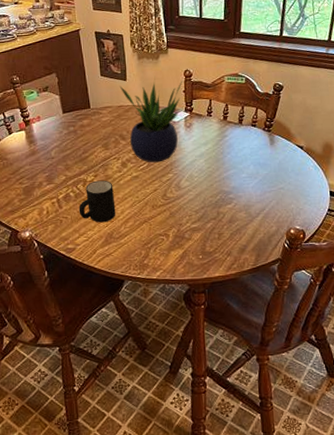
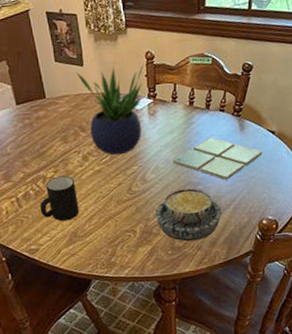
bowl: none [188,197,252,247] -> present [155,188,222,242]
drink coaster: none [206,149,291,190] -> present [173,137,262,180]

